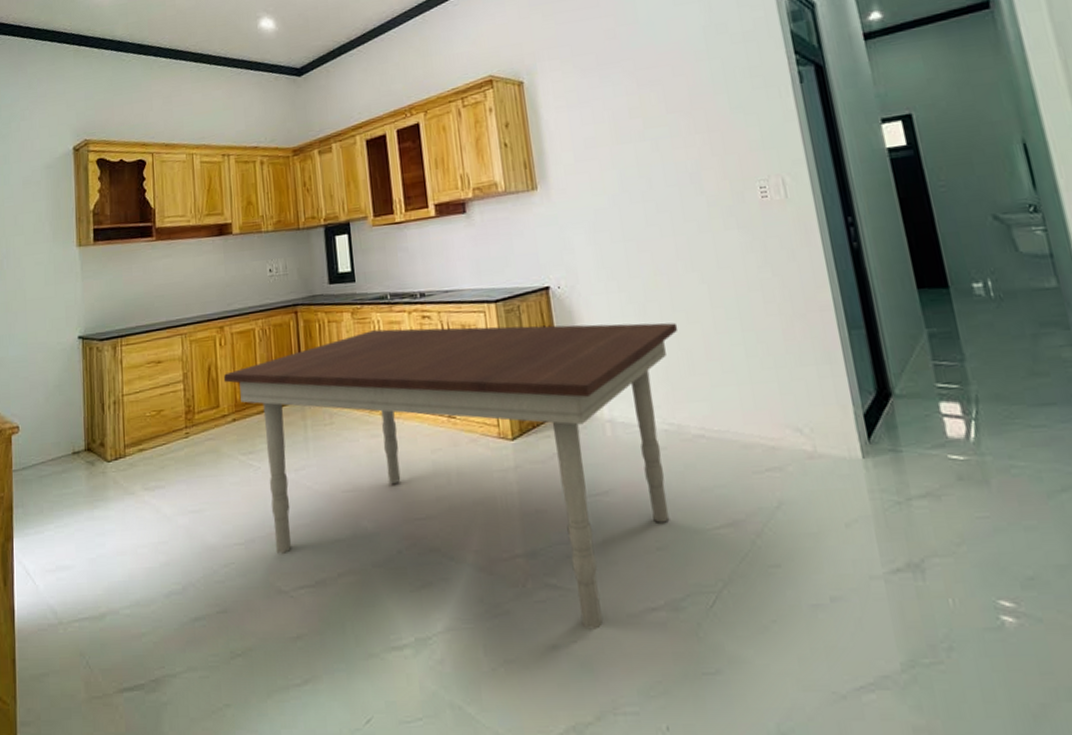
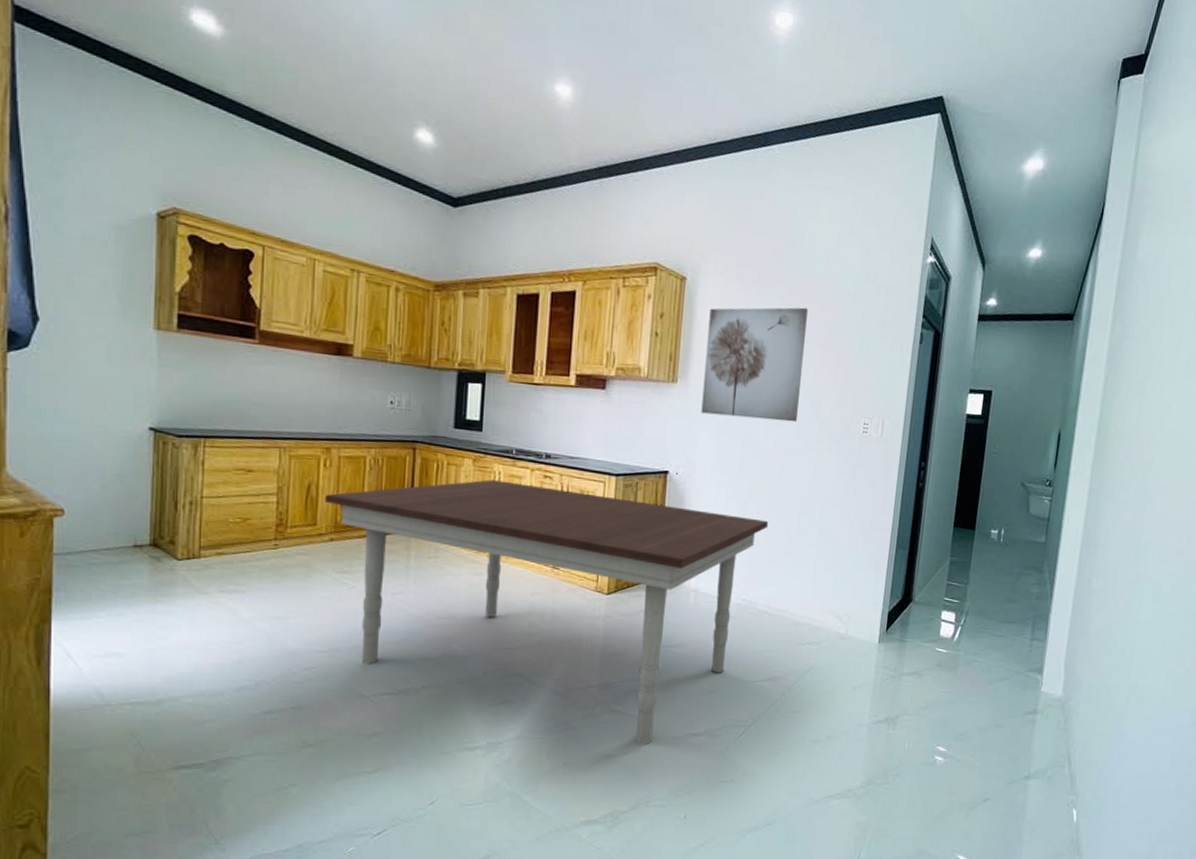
wall art: none [554,78,680,216] -> present [701,307,808,422]

